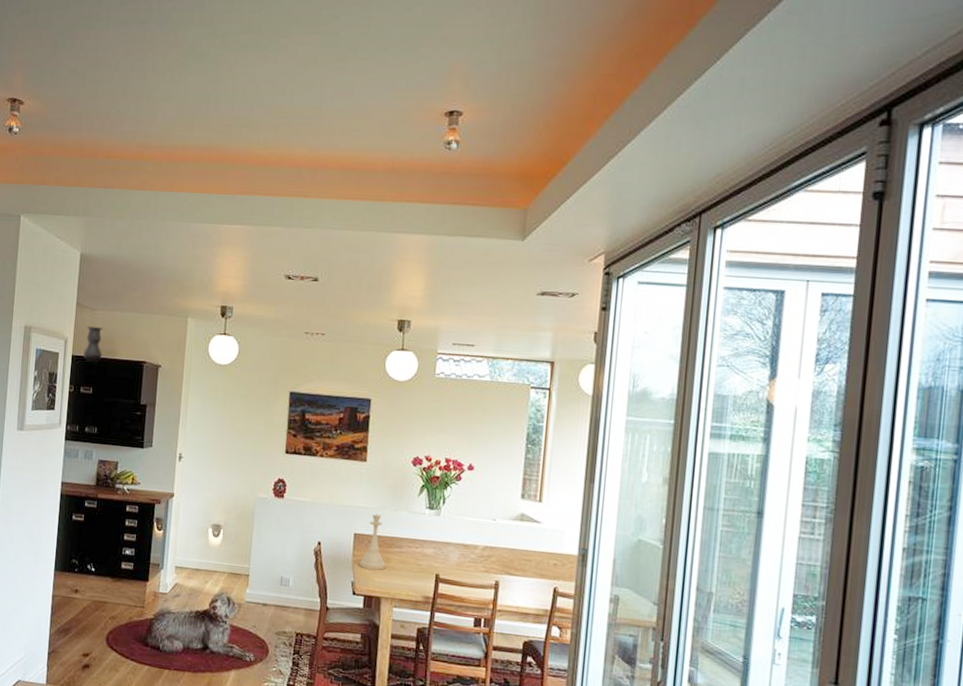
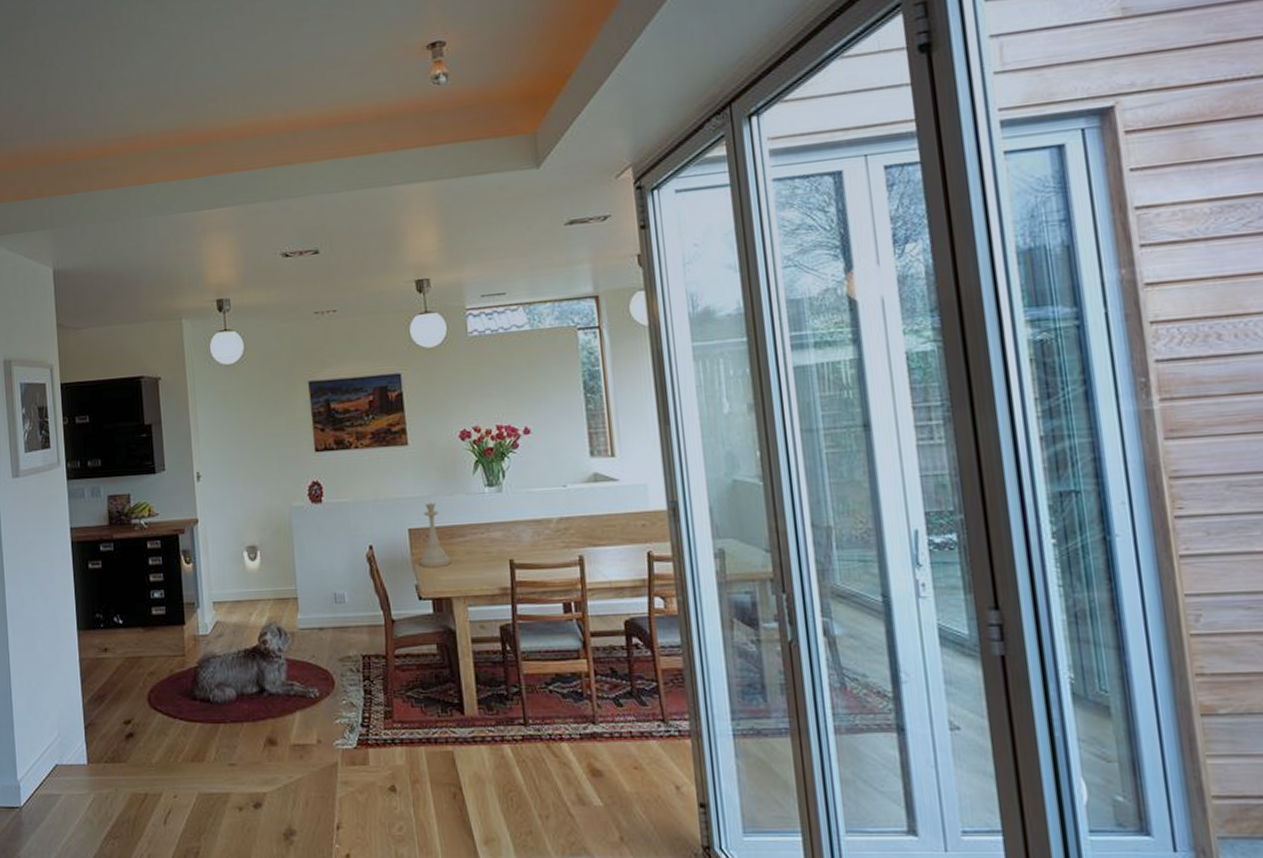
vase: present [82,325,103,363] -> none [72,347,95,389]

